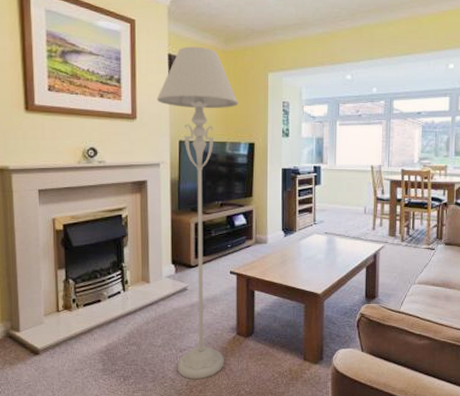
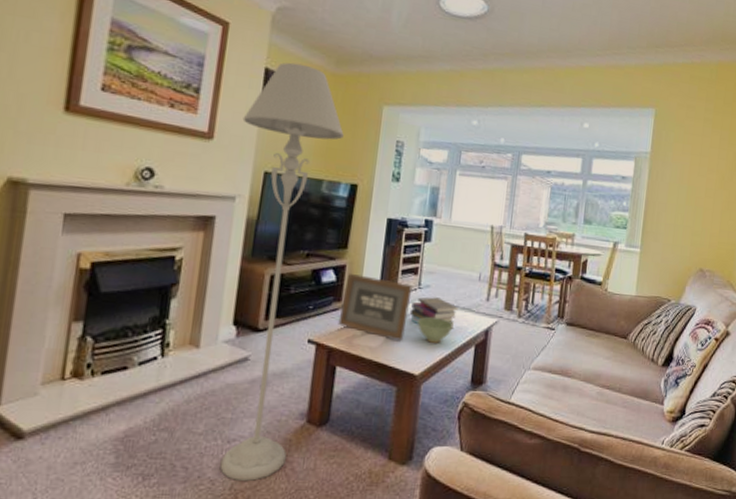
picture frame: none [252,216,309,267] -> present [338,273,413,341]
books: none [308,230,349,255] -> present [409,297,458,329]
bowl: none [315,246,346,267] -> present [417,316,454,343]

